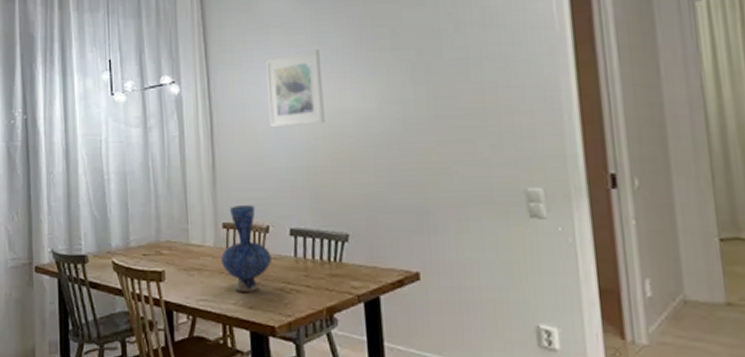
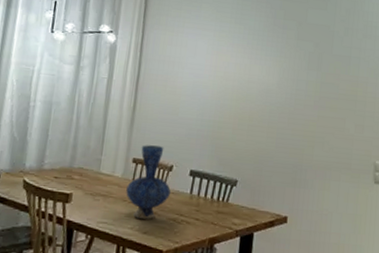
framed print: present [265,49,325,128] -> none [189,27,240,88]

